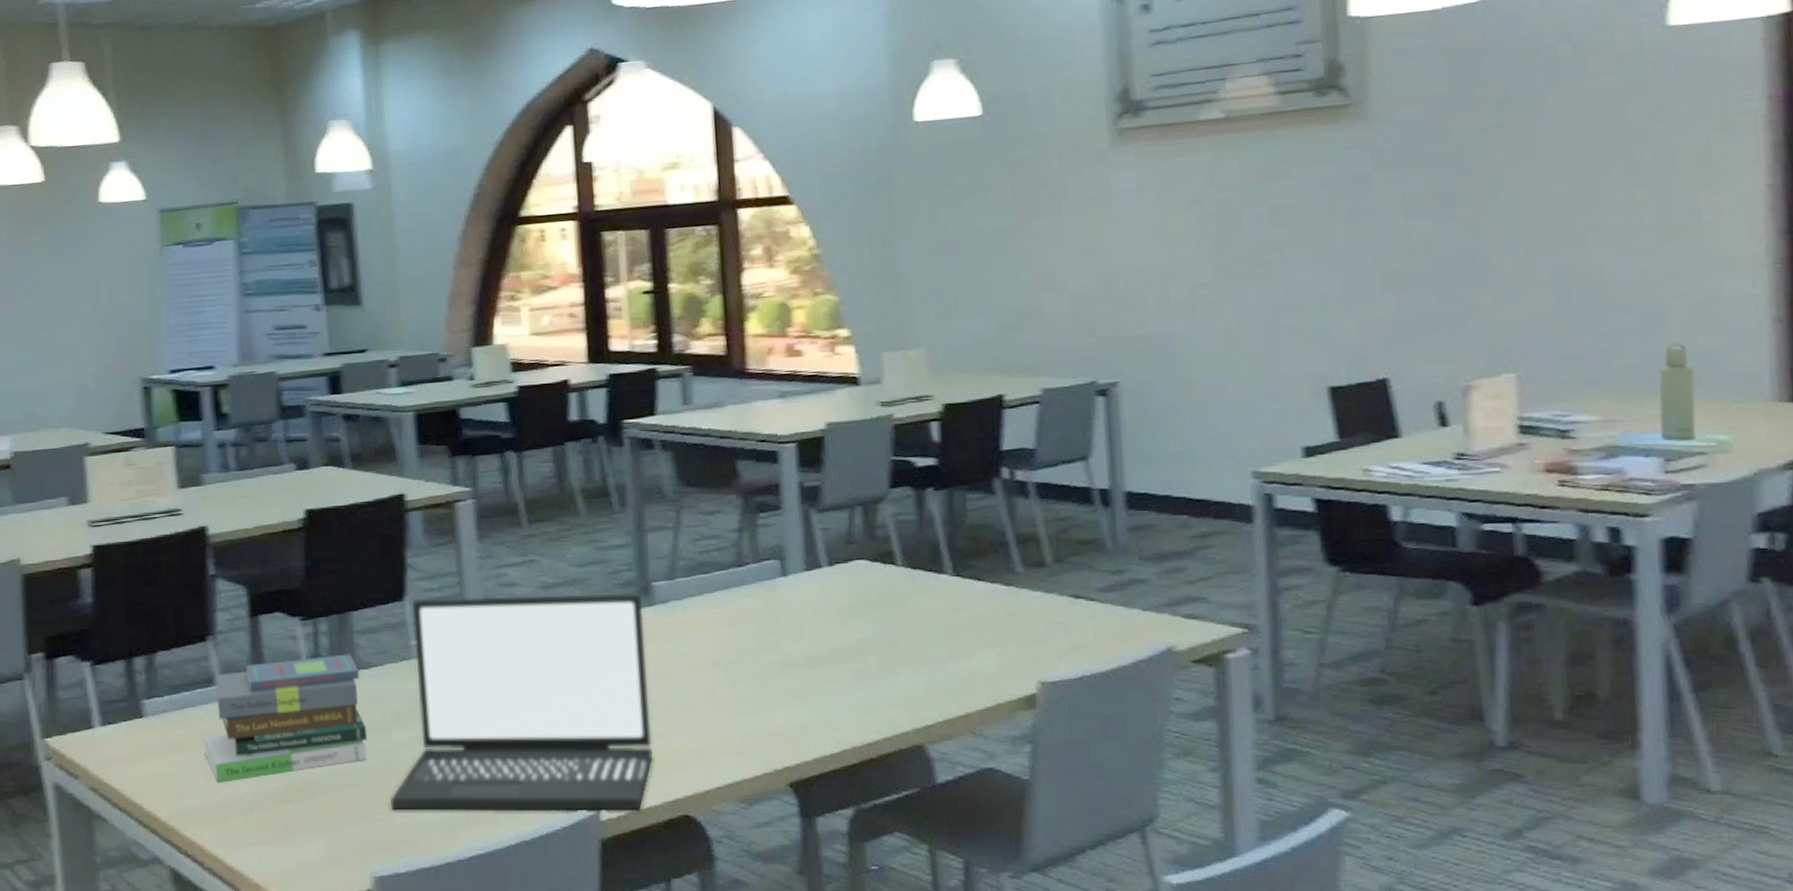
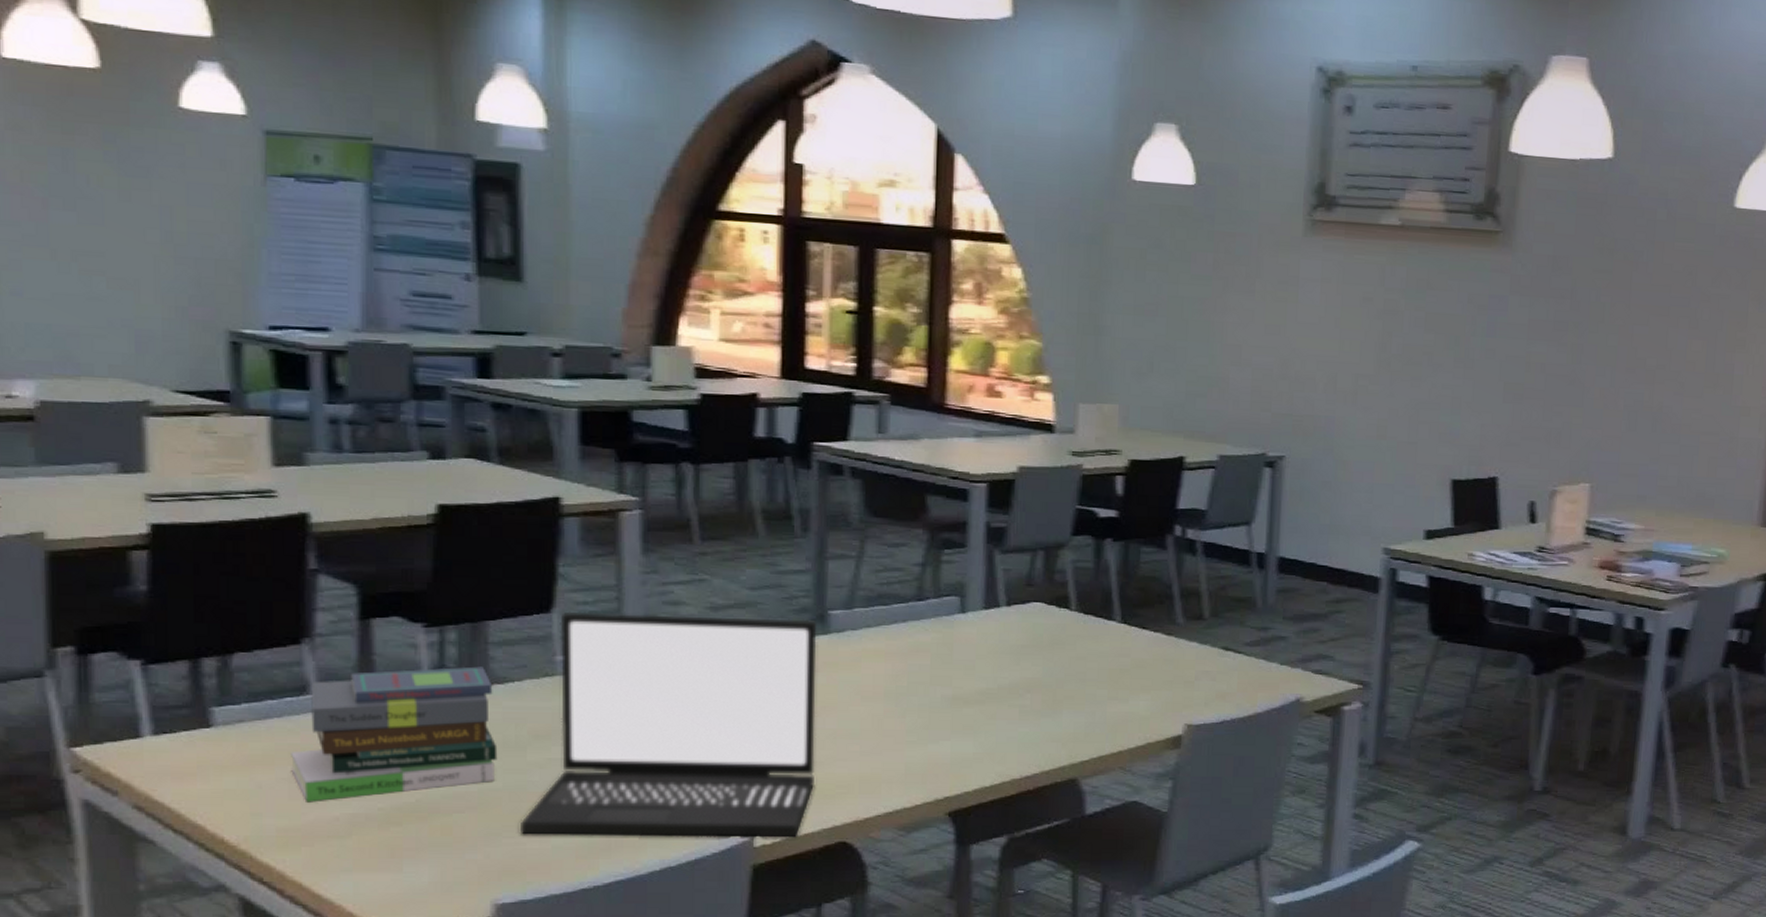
bottle: present [1658,343,1696,442] -> none [1681,472,1710,552]

